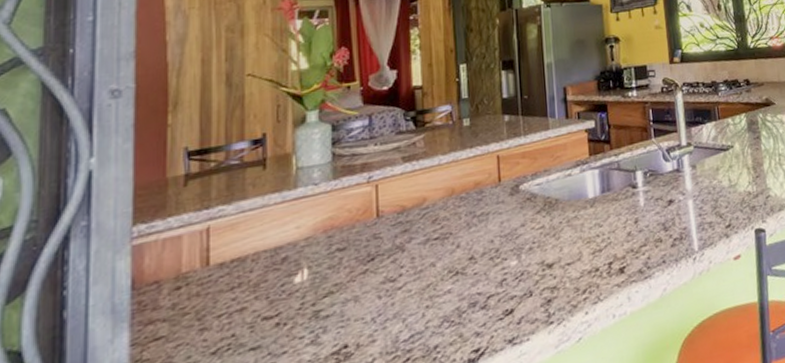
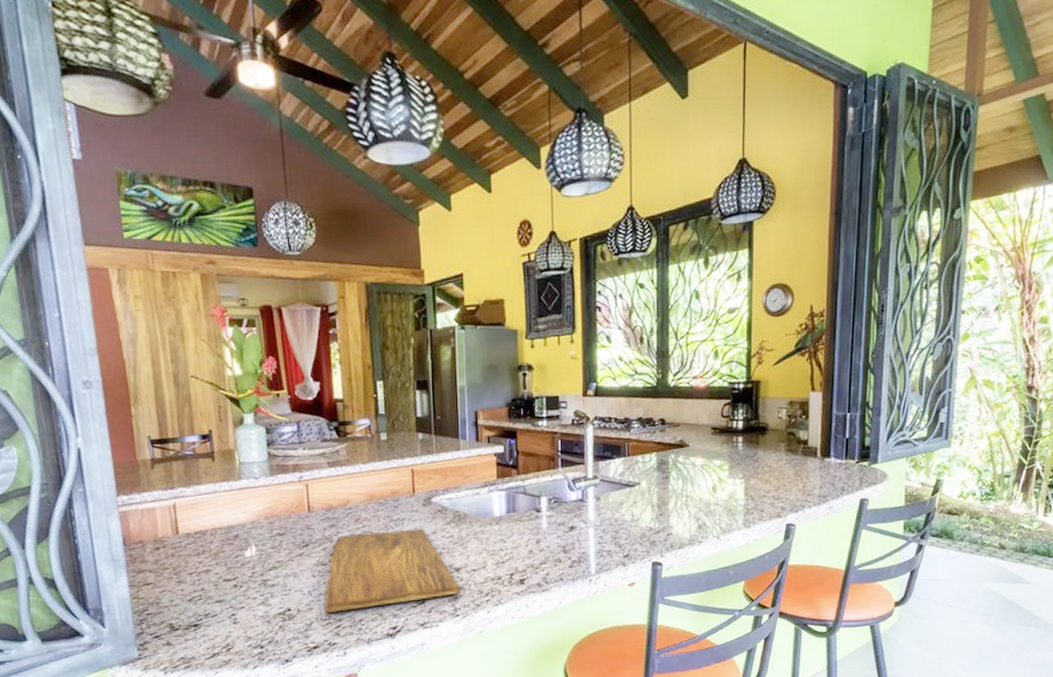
cutting board: none [391,221,554,343] -> present [324,527,460,613]

